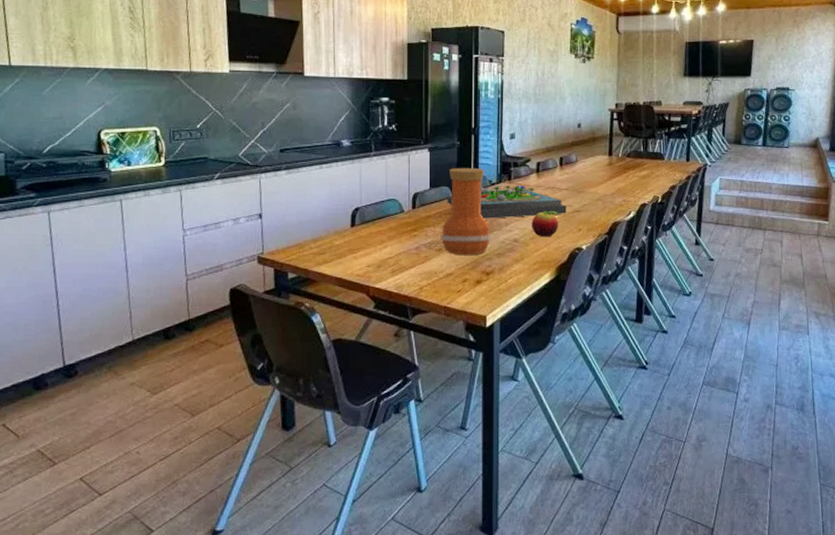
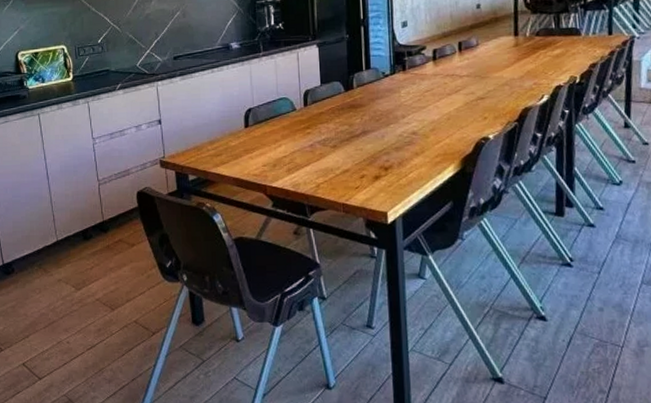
vase: present [440,167,491,256] -> none [334,60,388,151]
board game: present [447,185,567,219] -> none [339,74,469,112]
fruit: present [532,210,559,237] -> none [431,99,461,128]

